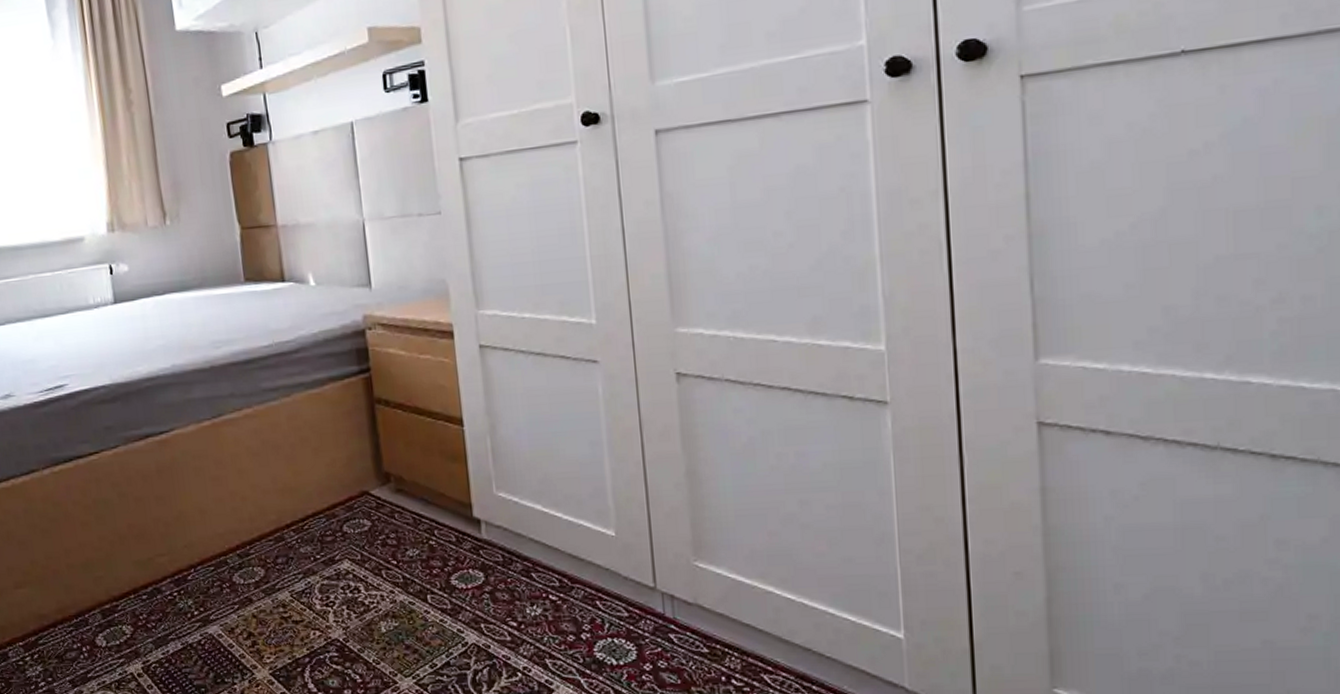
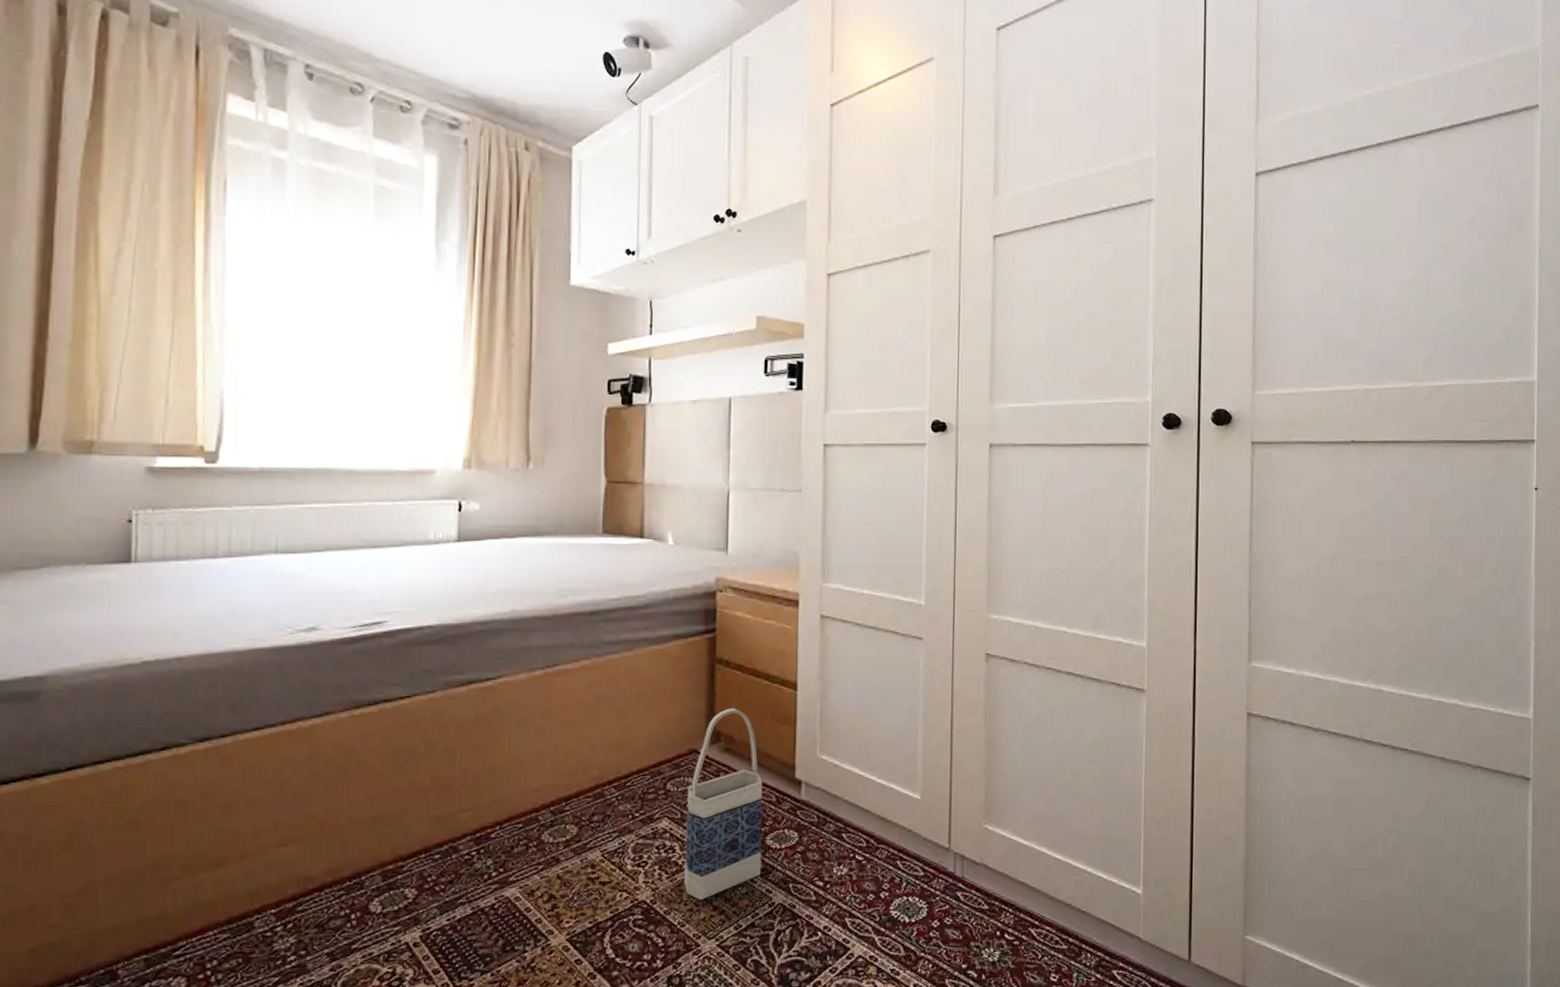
bag: none [364,447,450,639] -> present [684,707,763,900]

